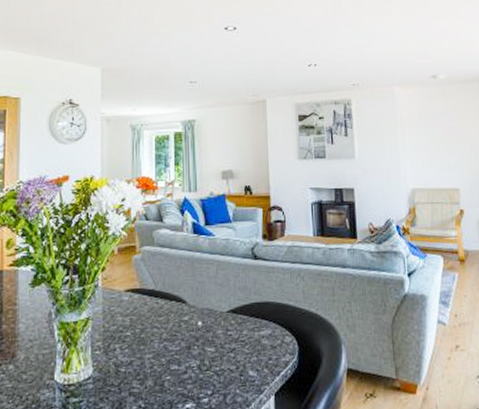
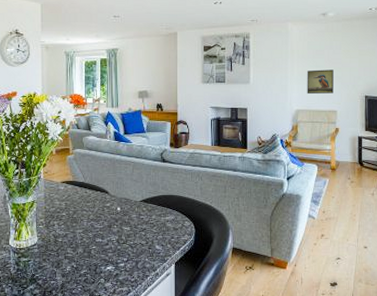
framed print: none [421,140,453,170] -> present [307,70,334,95]

